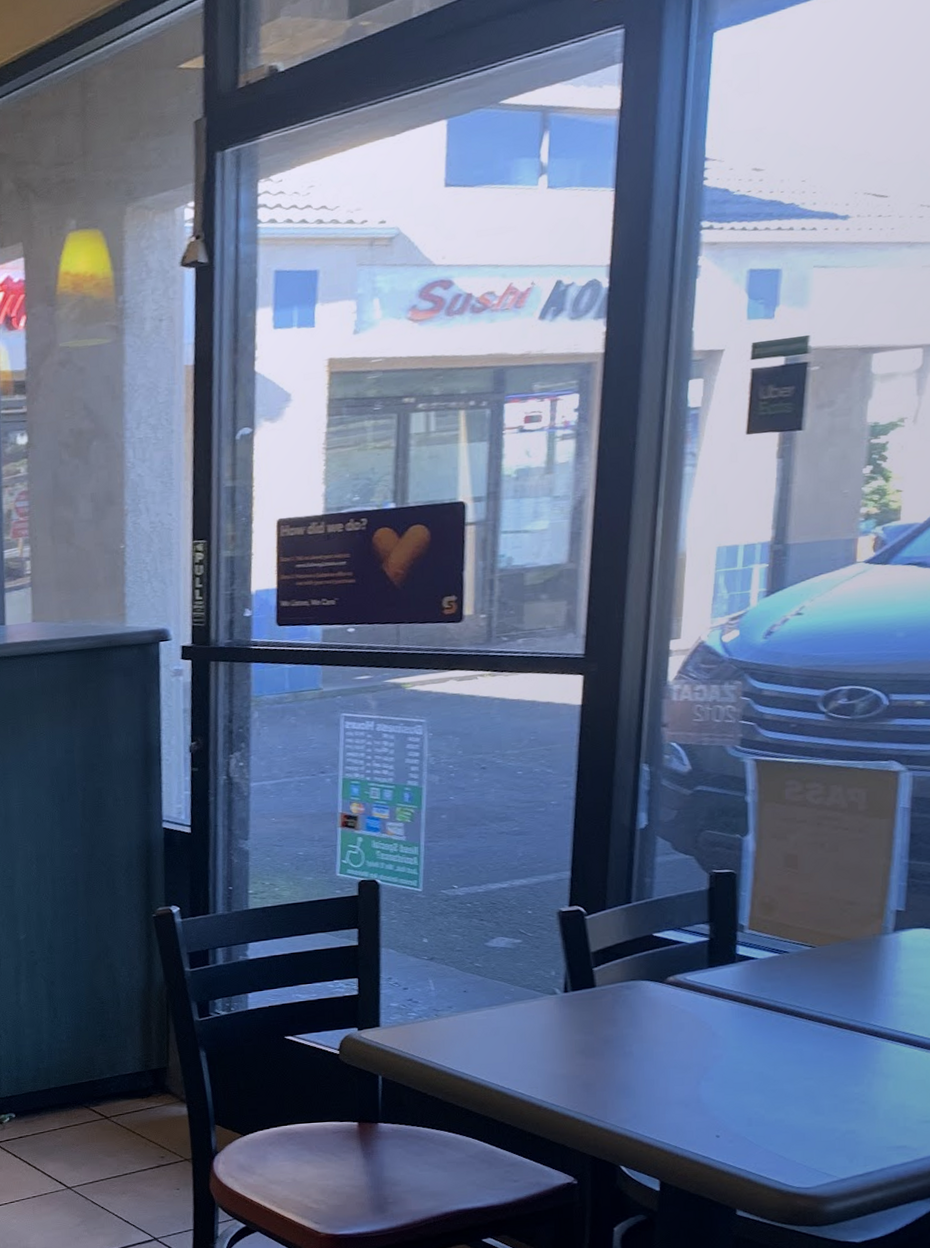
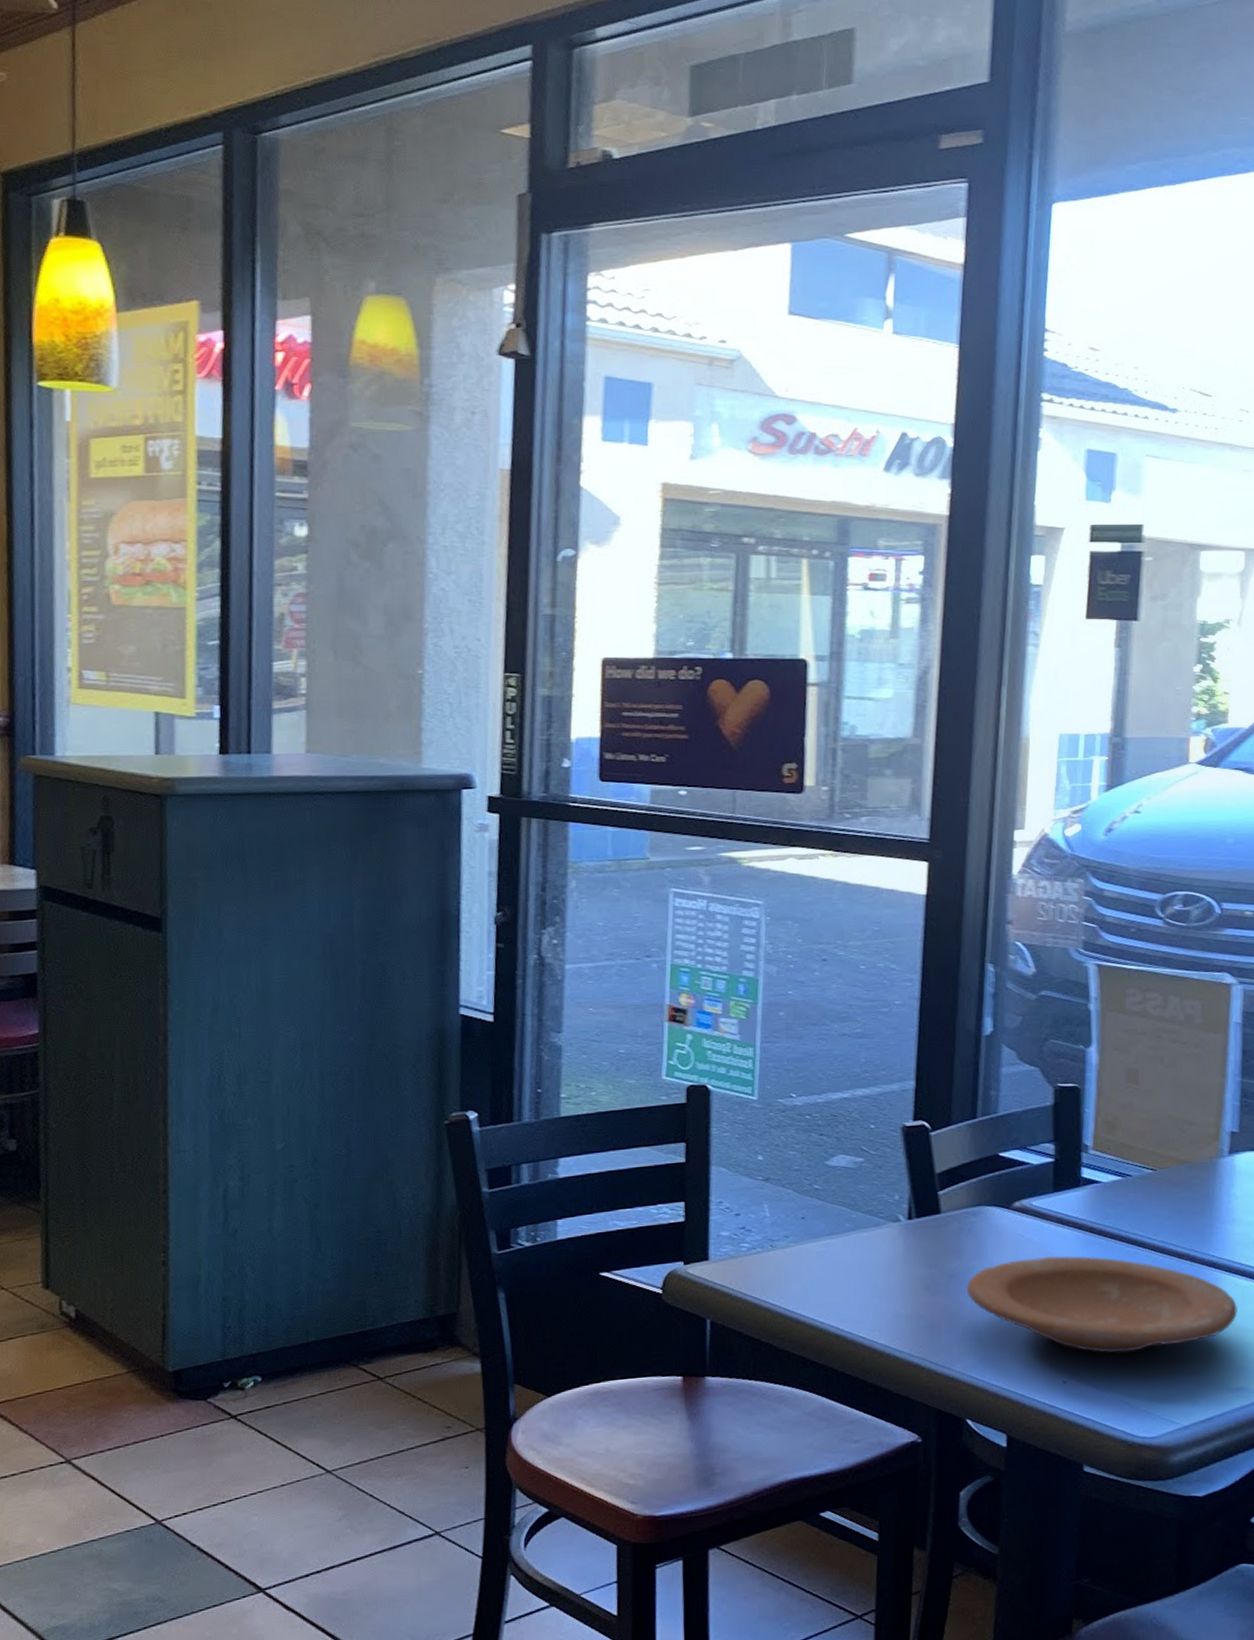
plate: none [621,1024,900,1113] -> present [967,1255,1237,1354]

